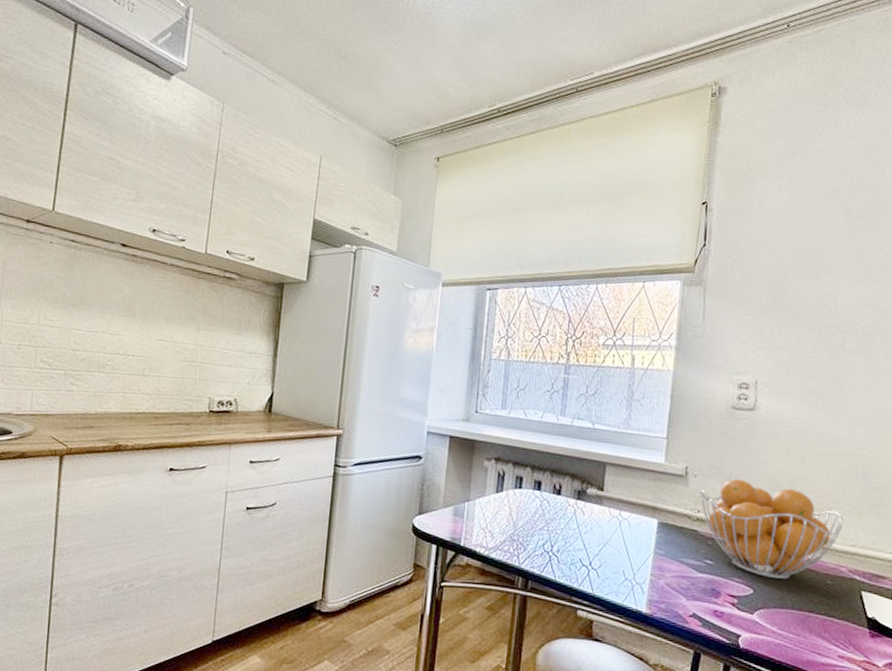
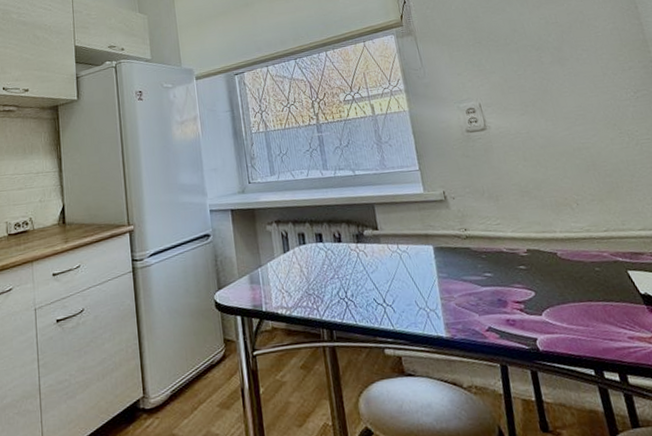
fruit basket: present [700,479,844,579] -> none [462,191,593,278]

